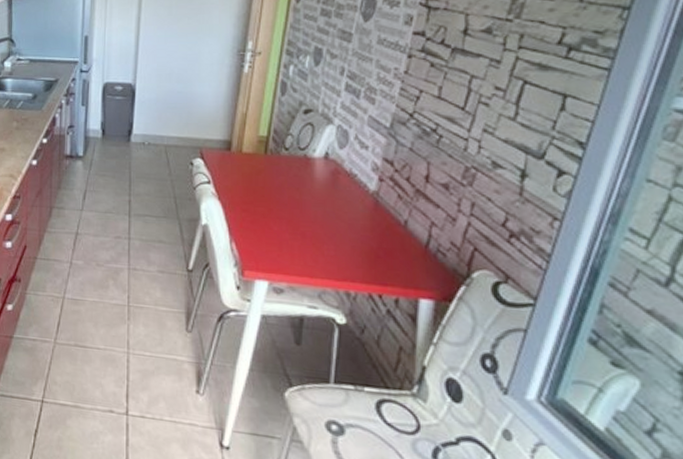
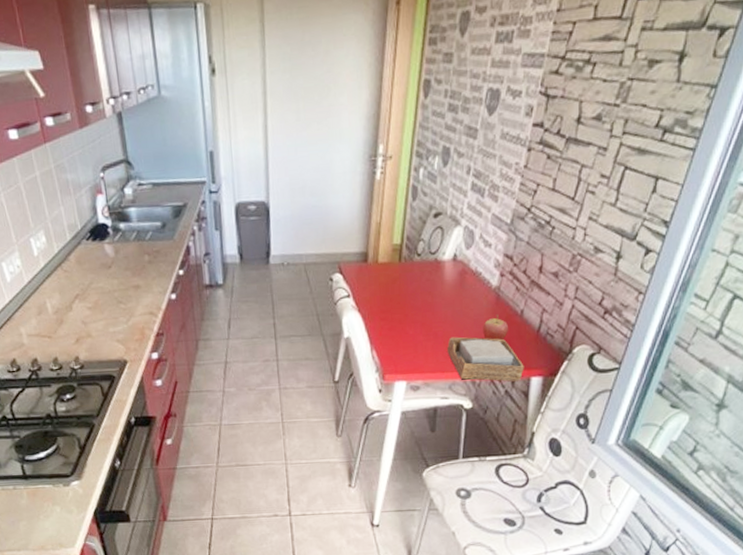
napkin holder: none [317,239,410,302] -> present [447,337,524,382]
fruit: none [358,221,391,252] -> present [482,314,509,341]

